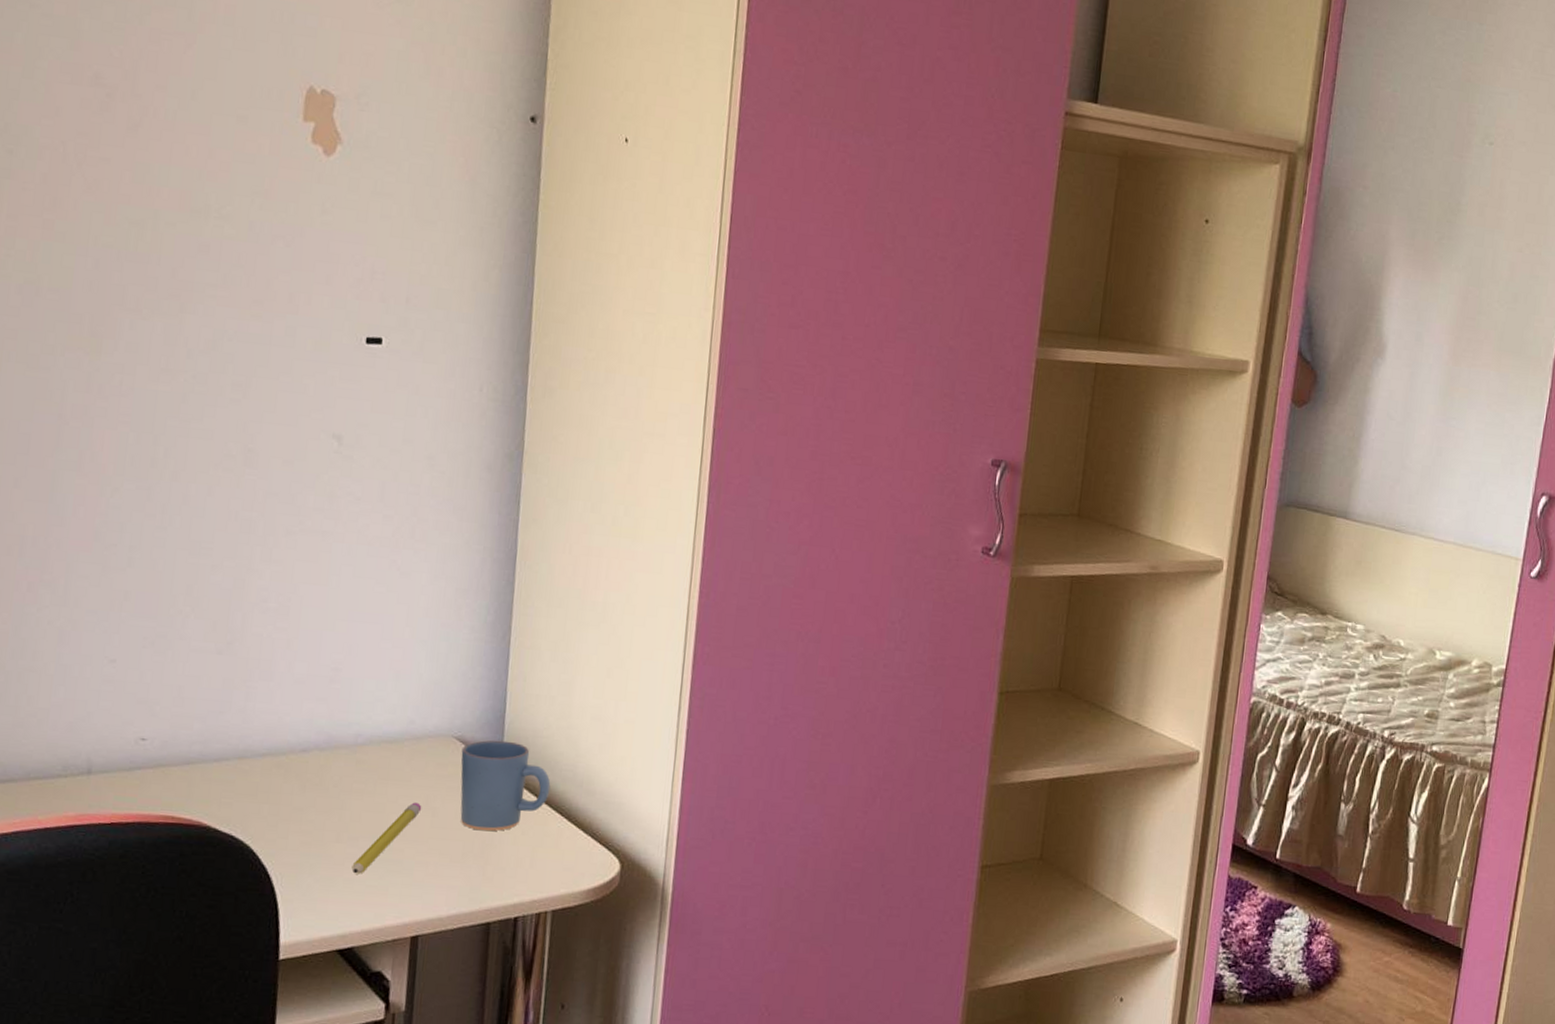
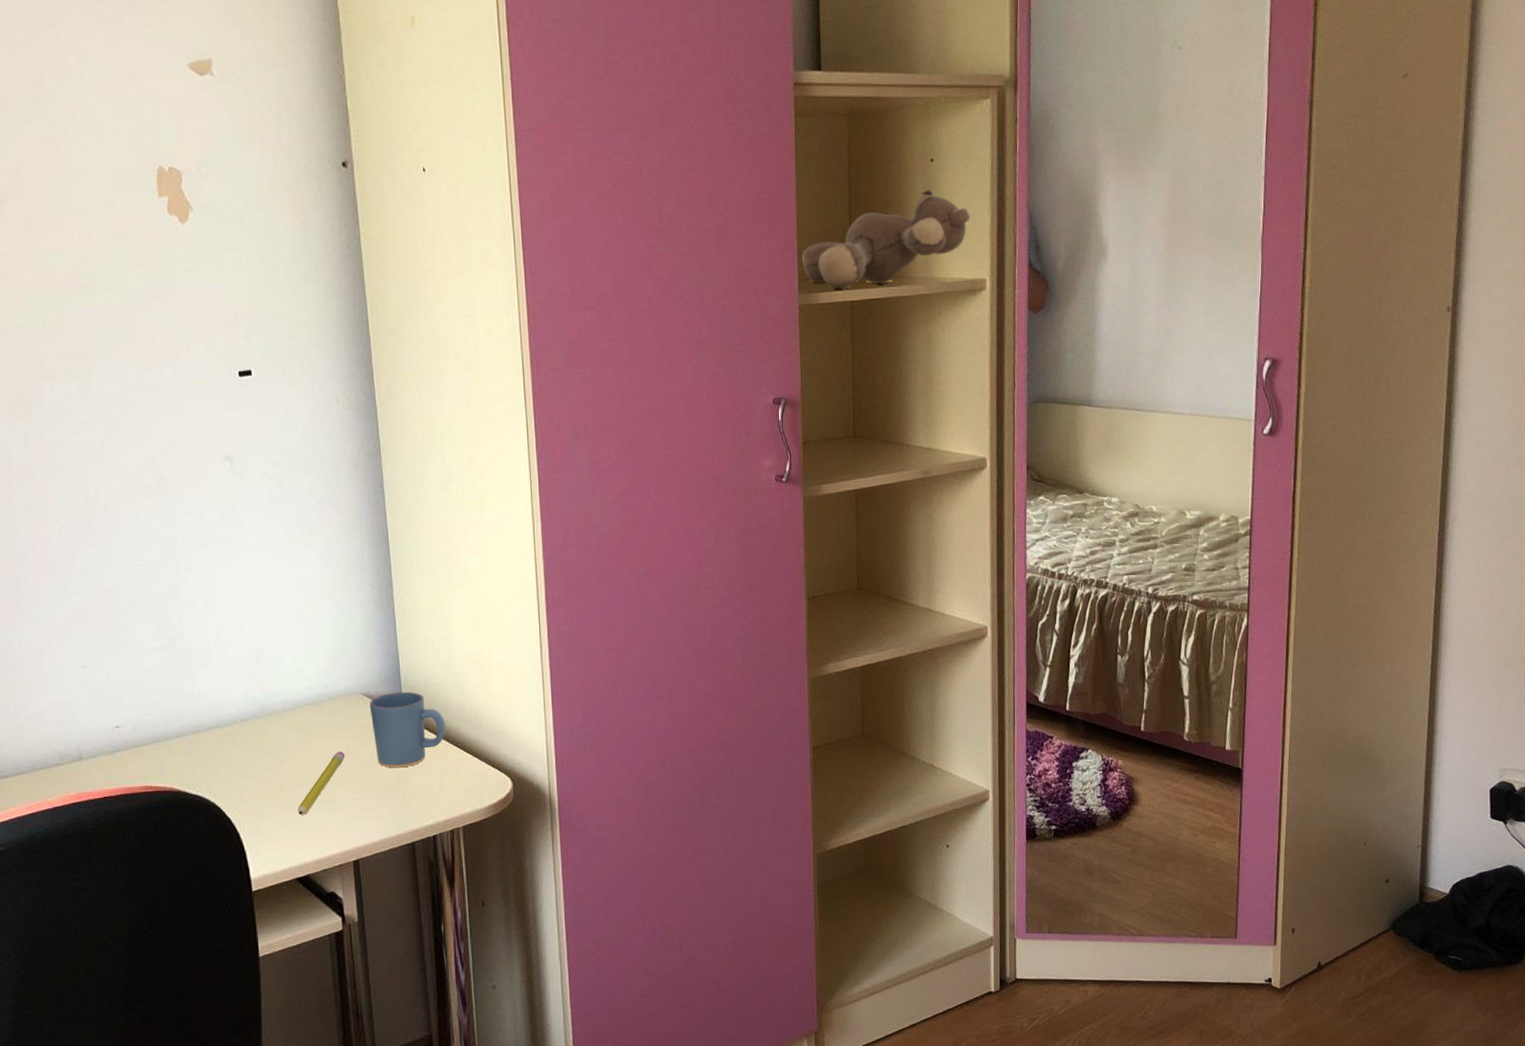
stuffed bear: none [1047,253,1242,349] -> present [802,190,971,289]

